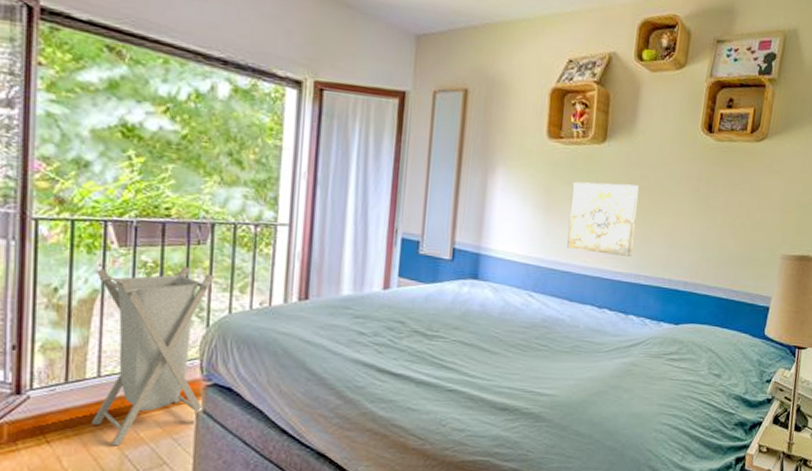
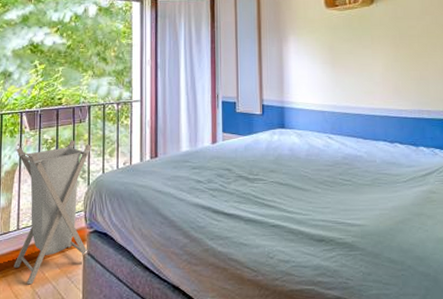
wall art: present [567,181,639,256] -> none [351,34,412,96]

